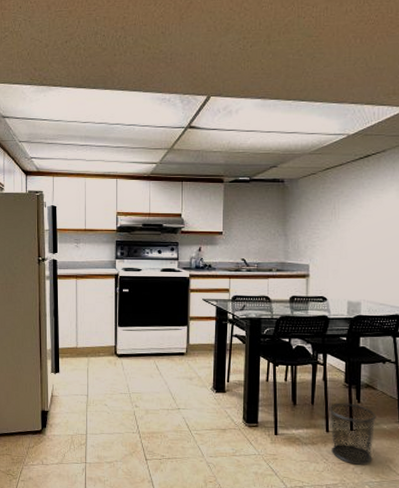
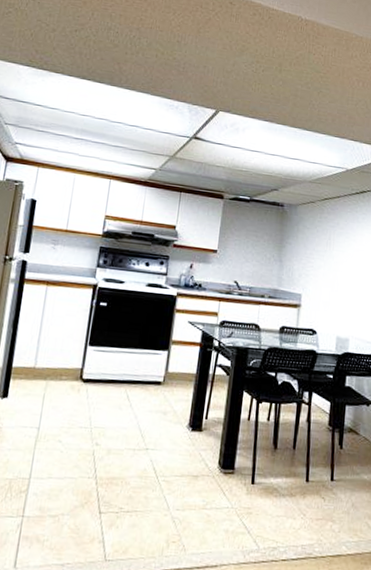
waste bin: present [329,402,376,465] -> none [310,448,358,522]

